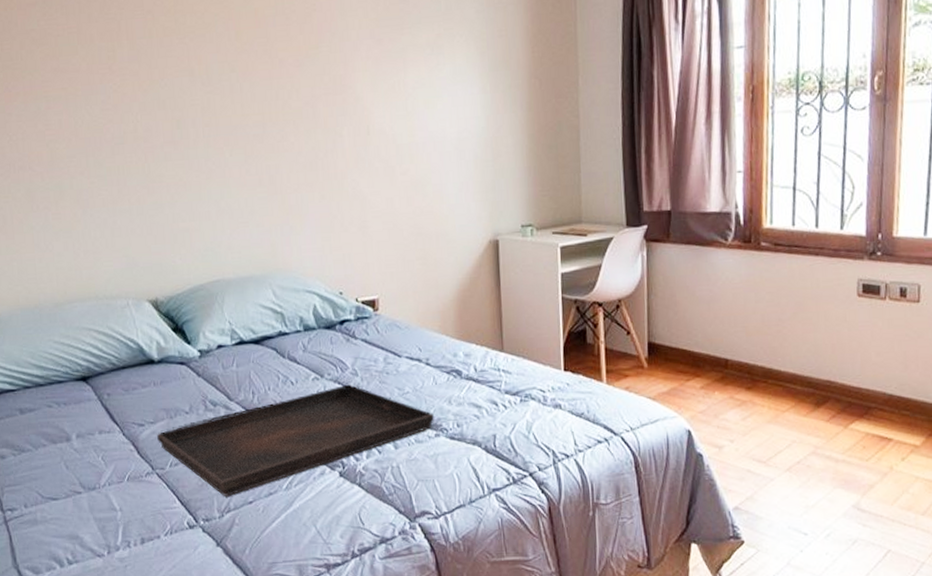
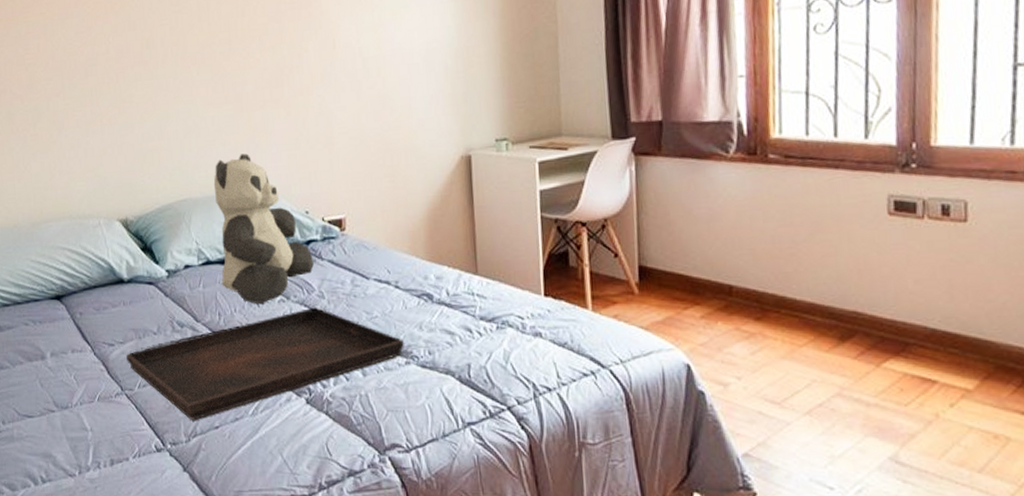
teddy bear: none [247,235,348,383] -> present [213,153,314,305]

